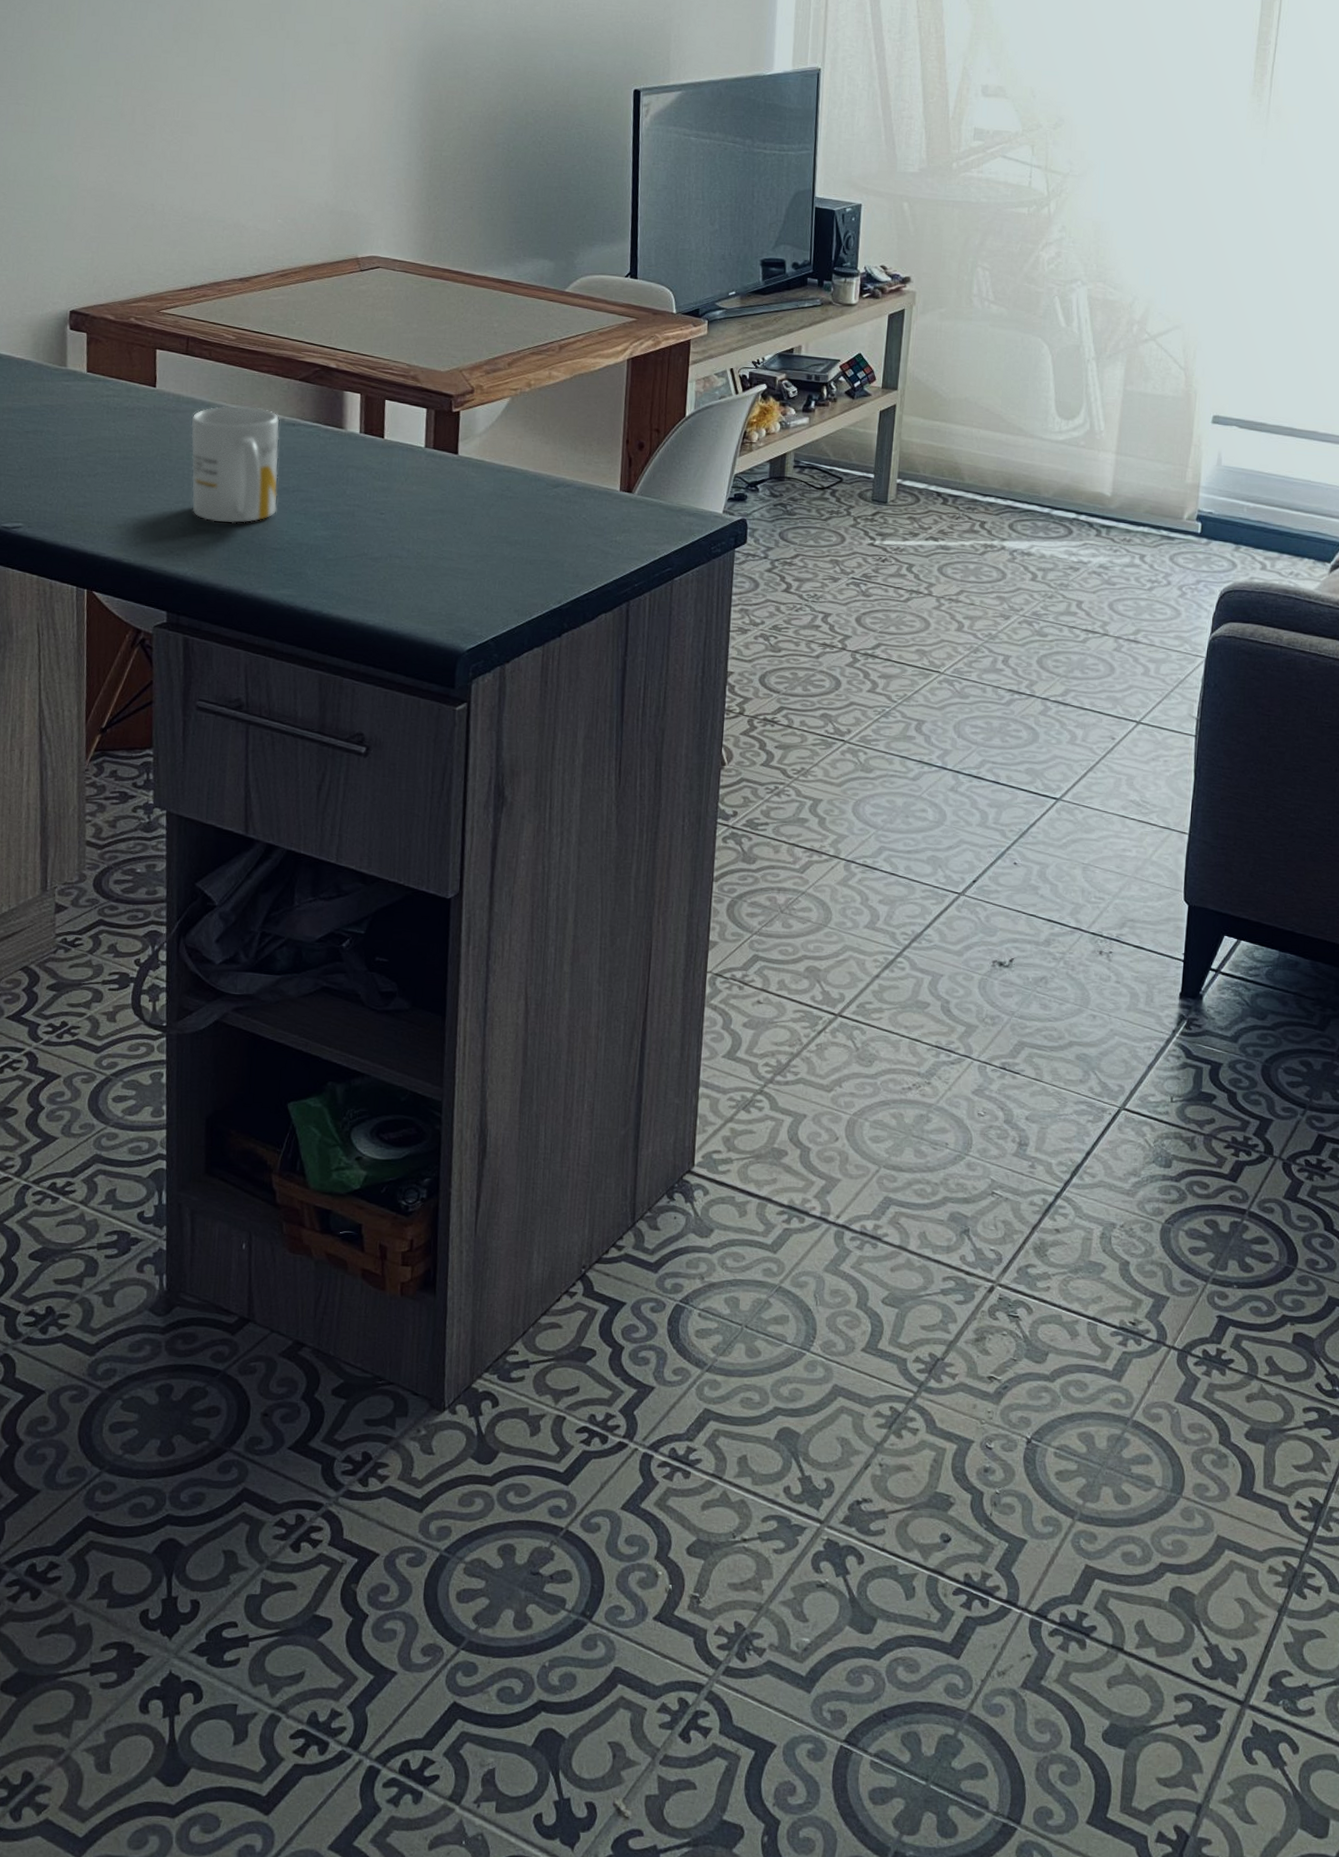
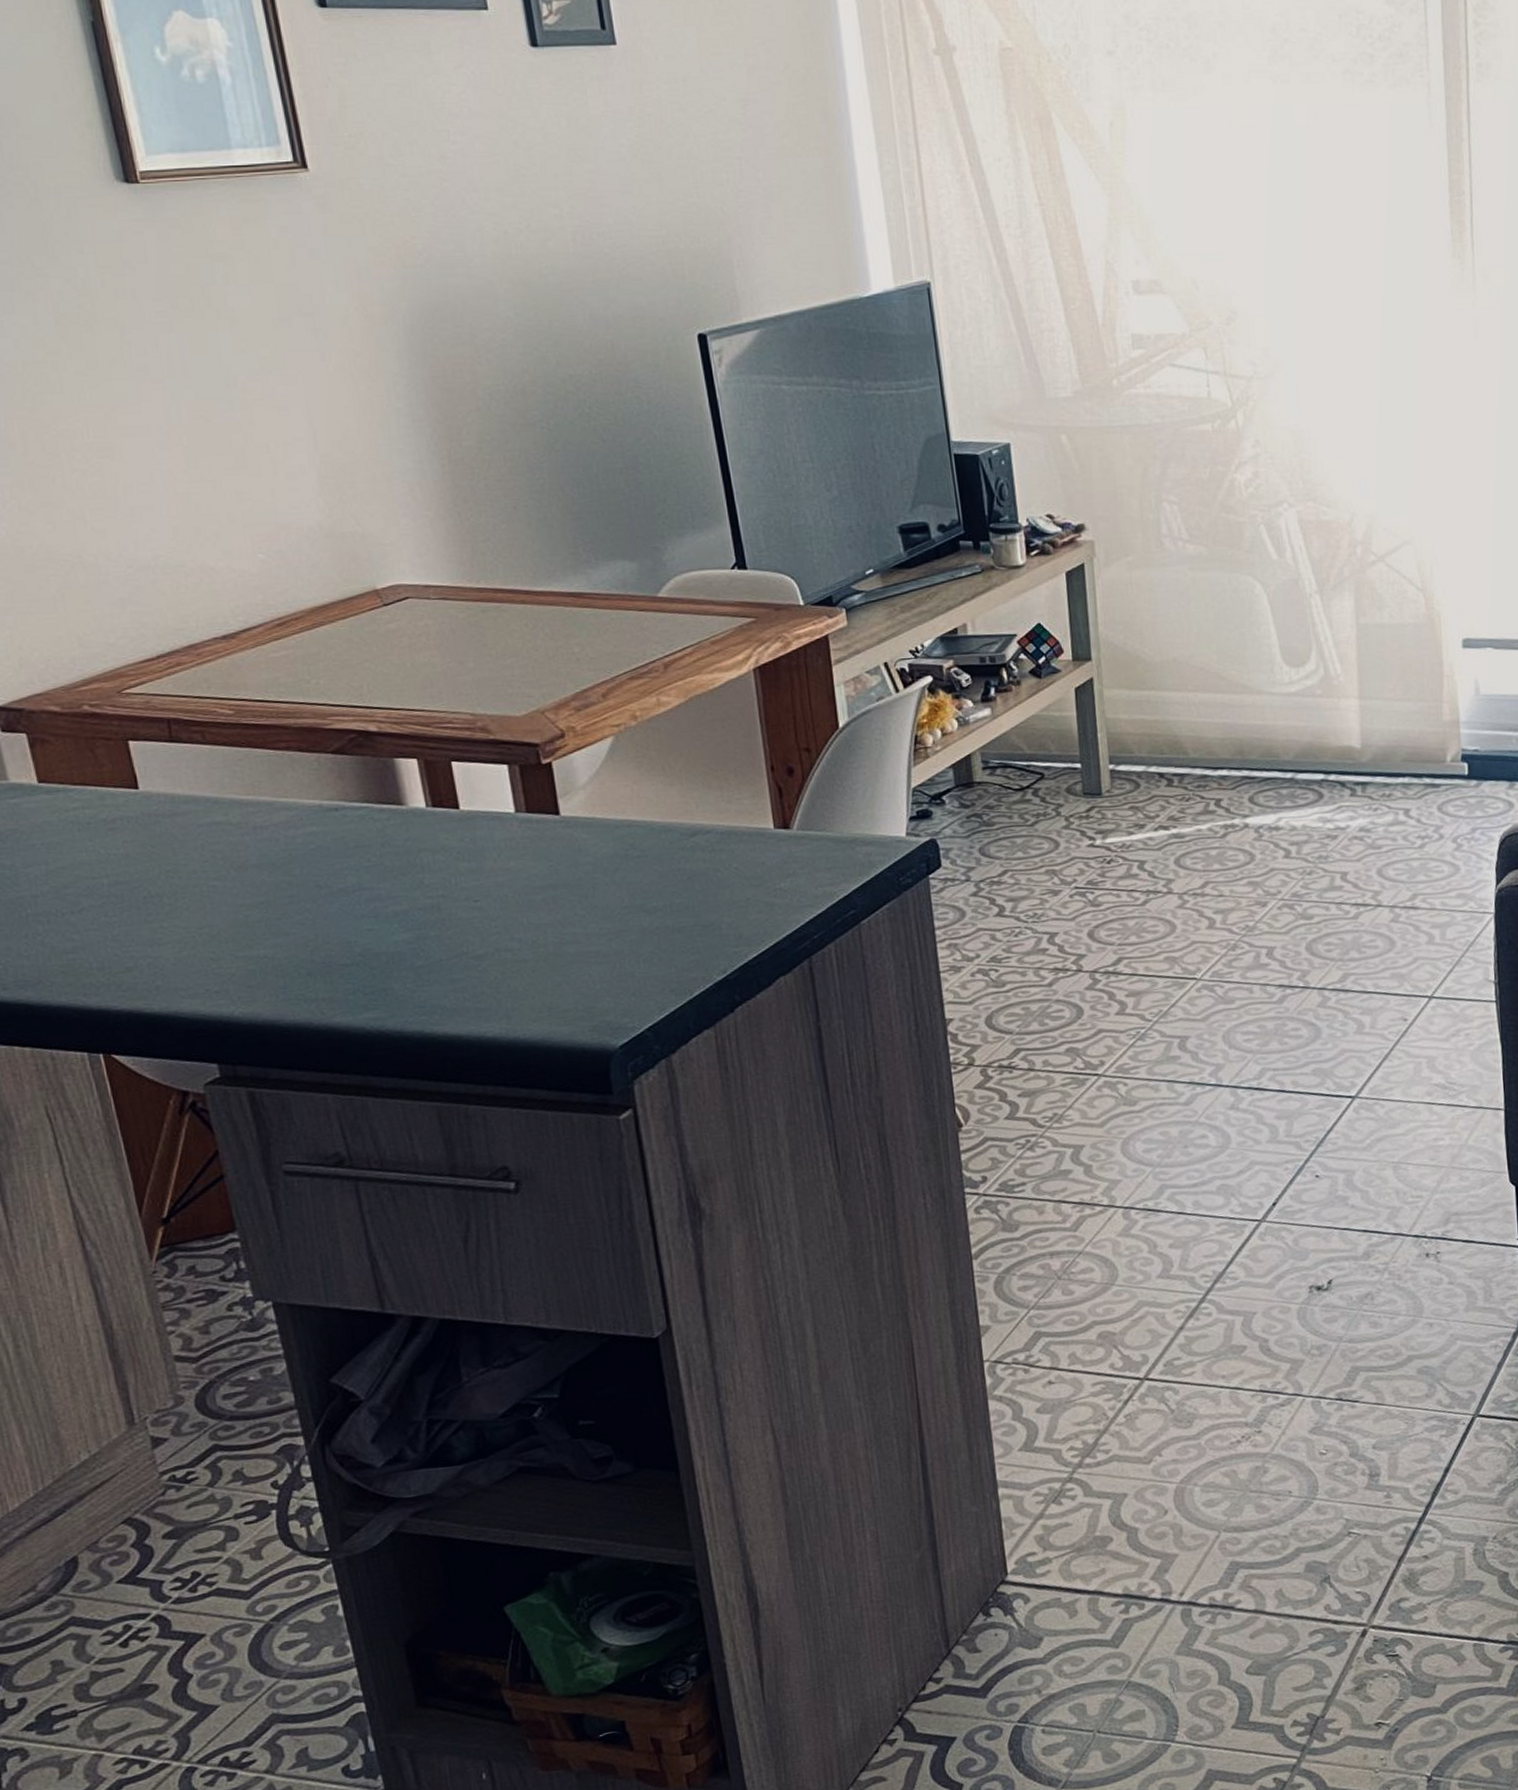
mug: present [191,405,280,524] -> none [196,794,338,945]

